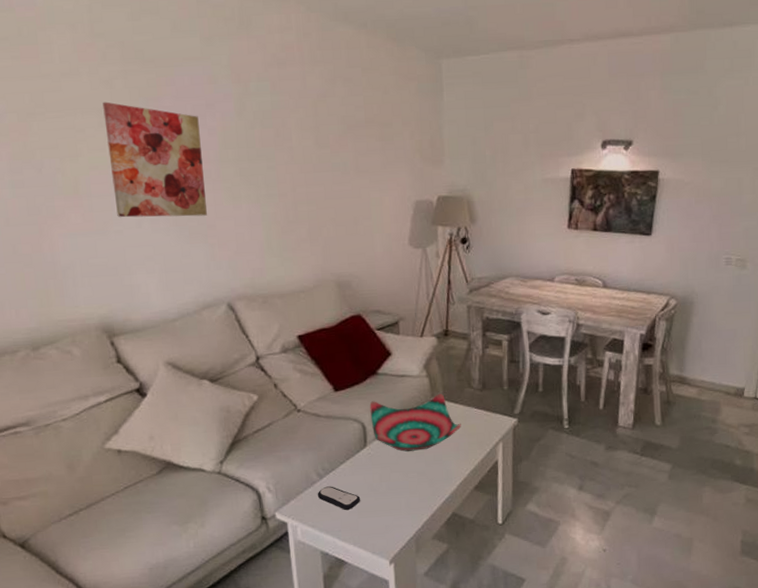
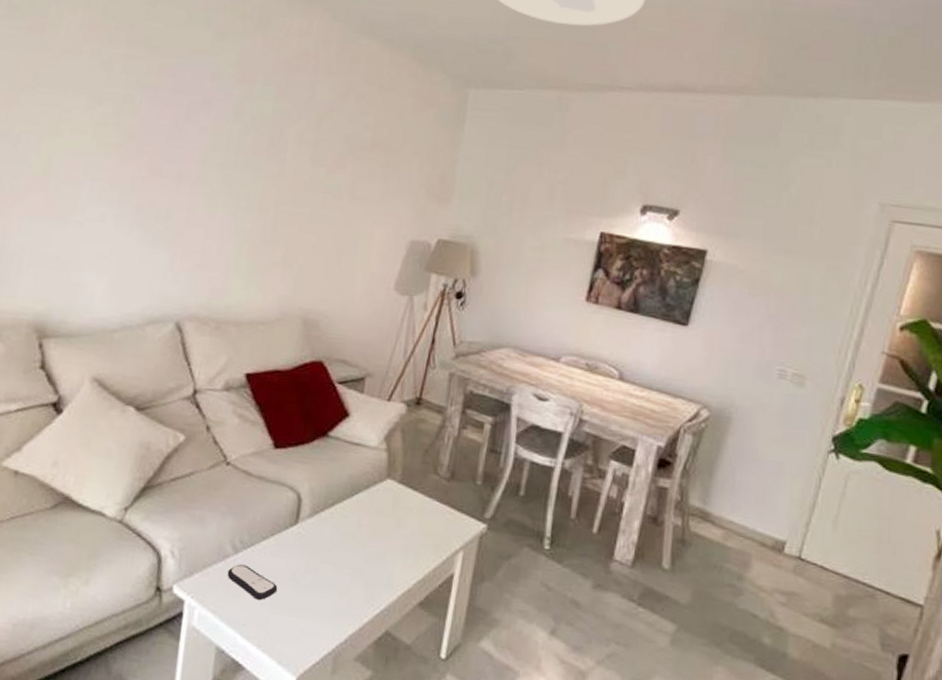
wall art: present [103,101,207,218] -> none [81,84,192,220]
decorative bowl: present [369,393,461,452] -> none [309,468,417,542]

